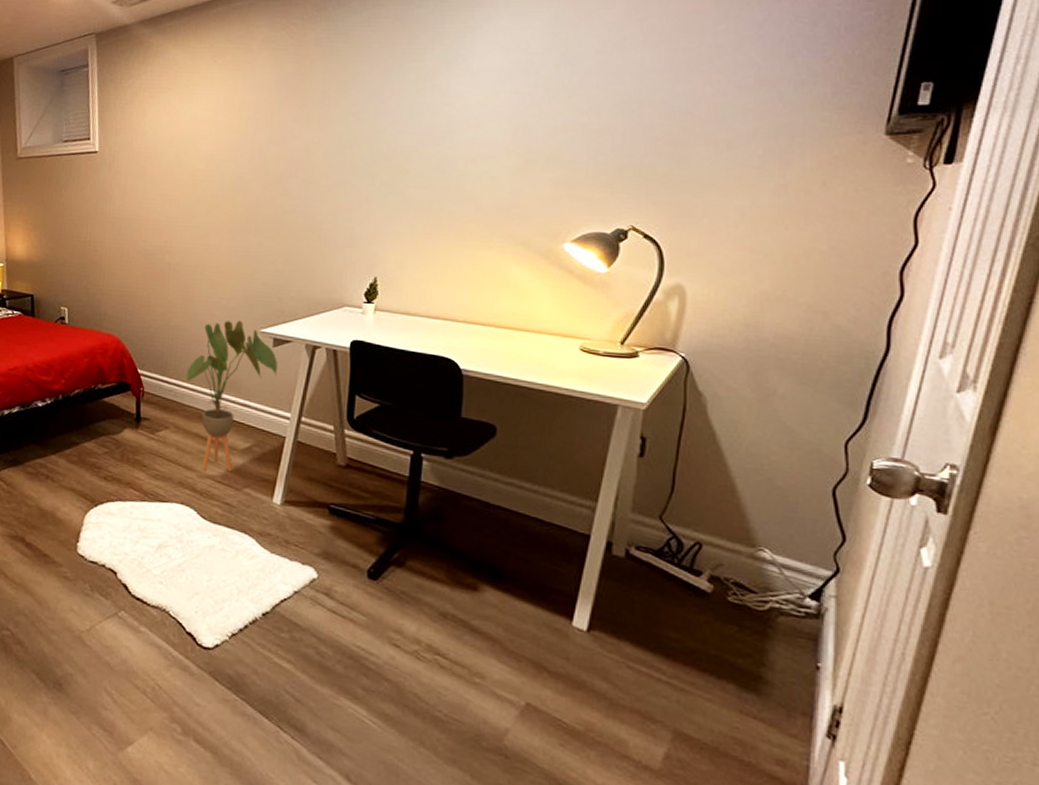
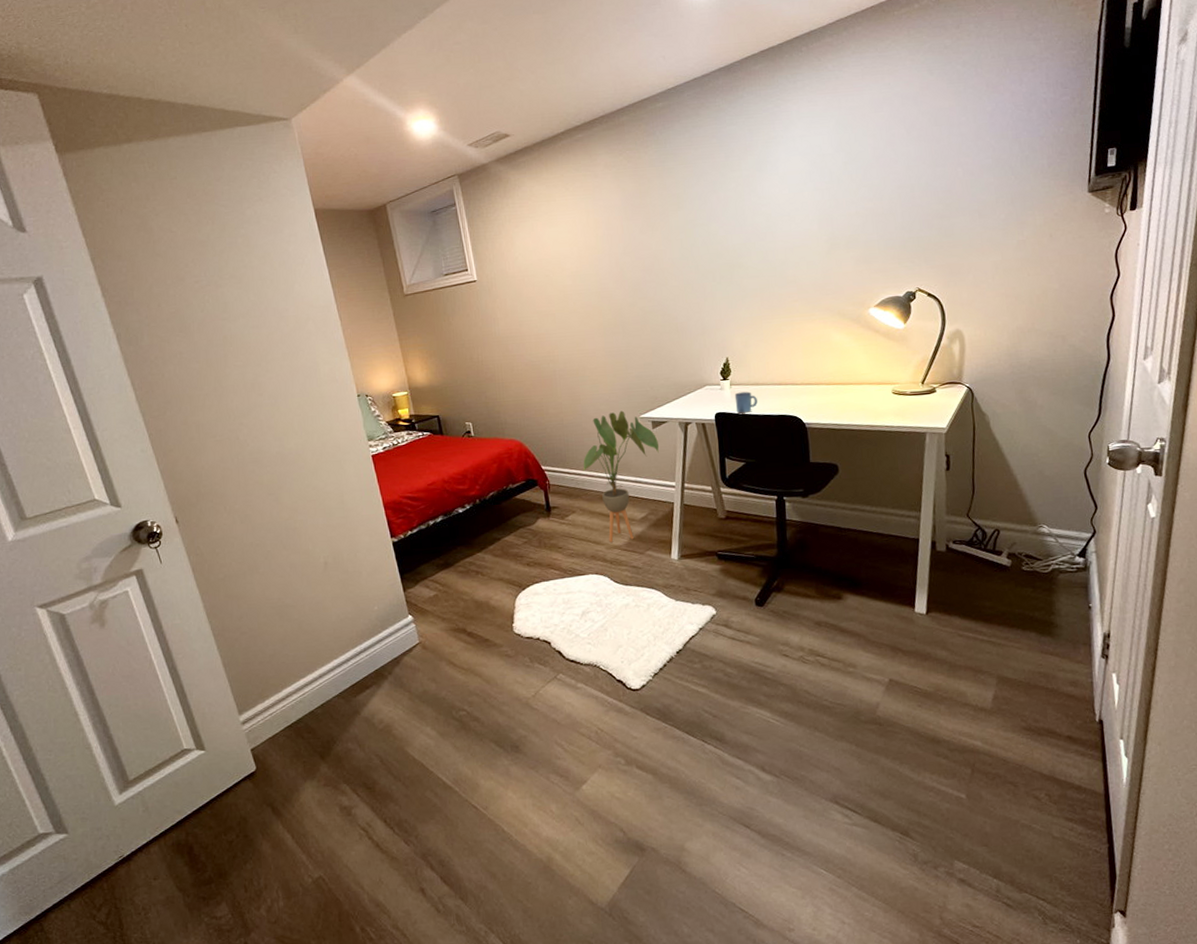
mug: none [377,320,406,347] -> present [734,391,758,414]

